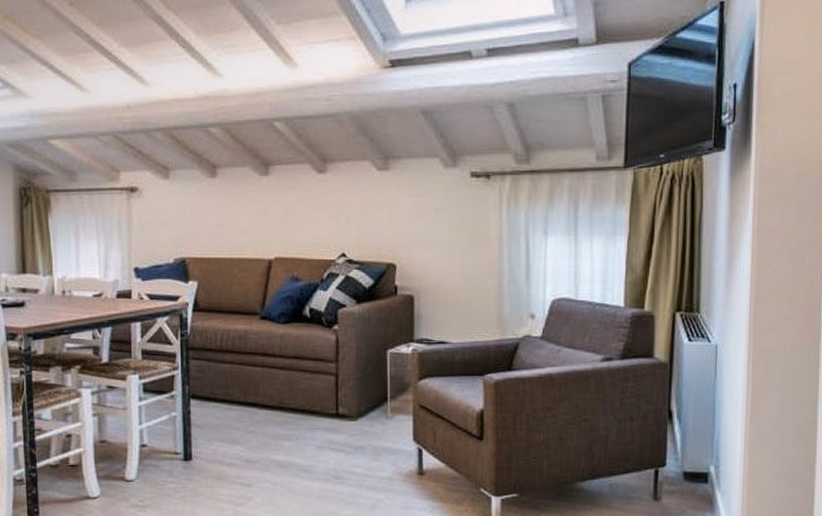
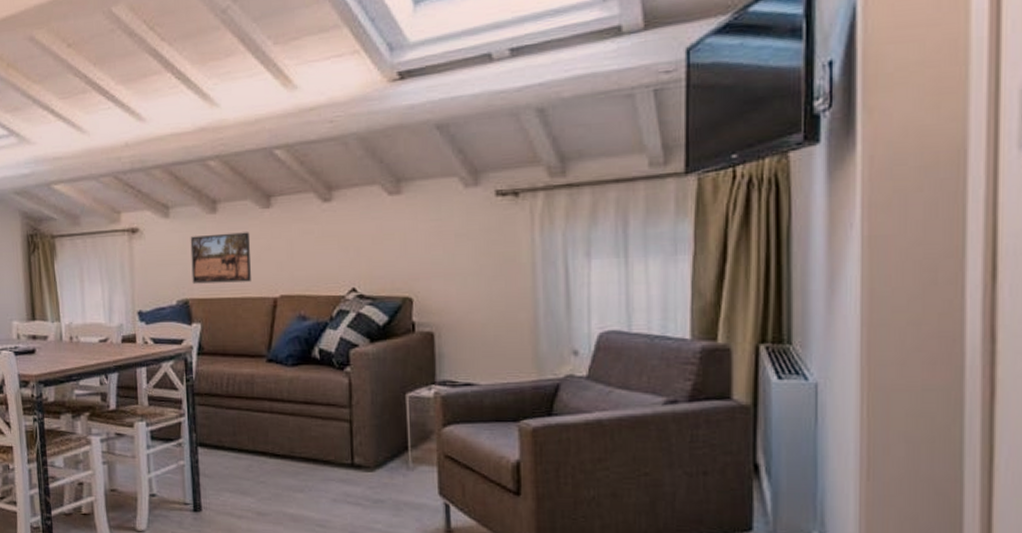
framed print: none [189,197,248,244] -> present [190,232,251,284]

